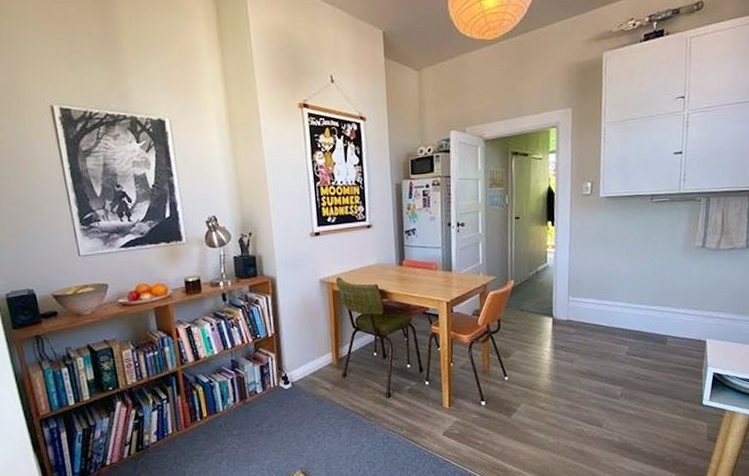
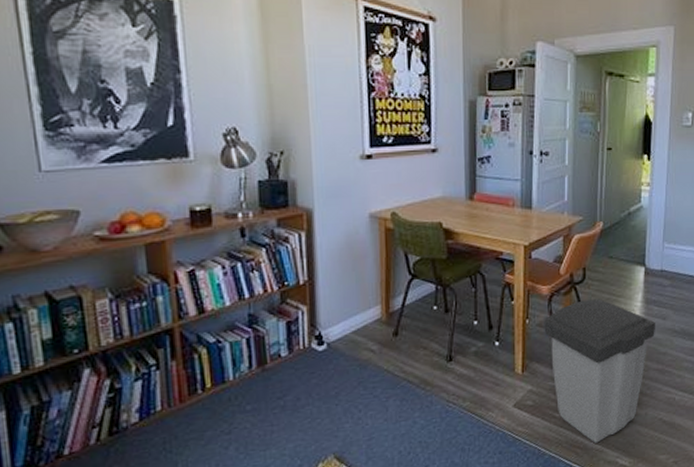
trash can: none [466,345,565,467] -> present [544,299,656,443]

